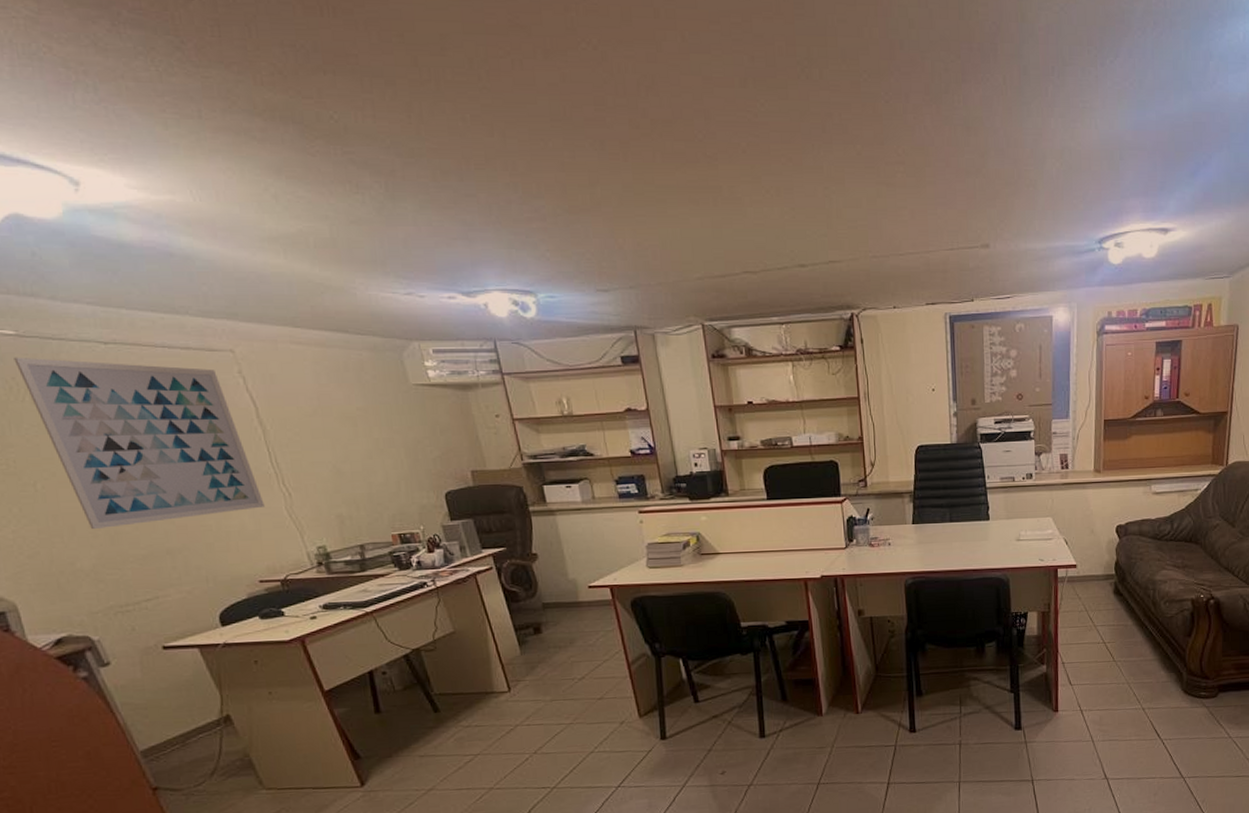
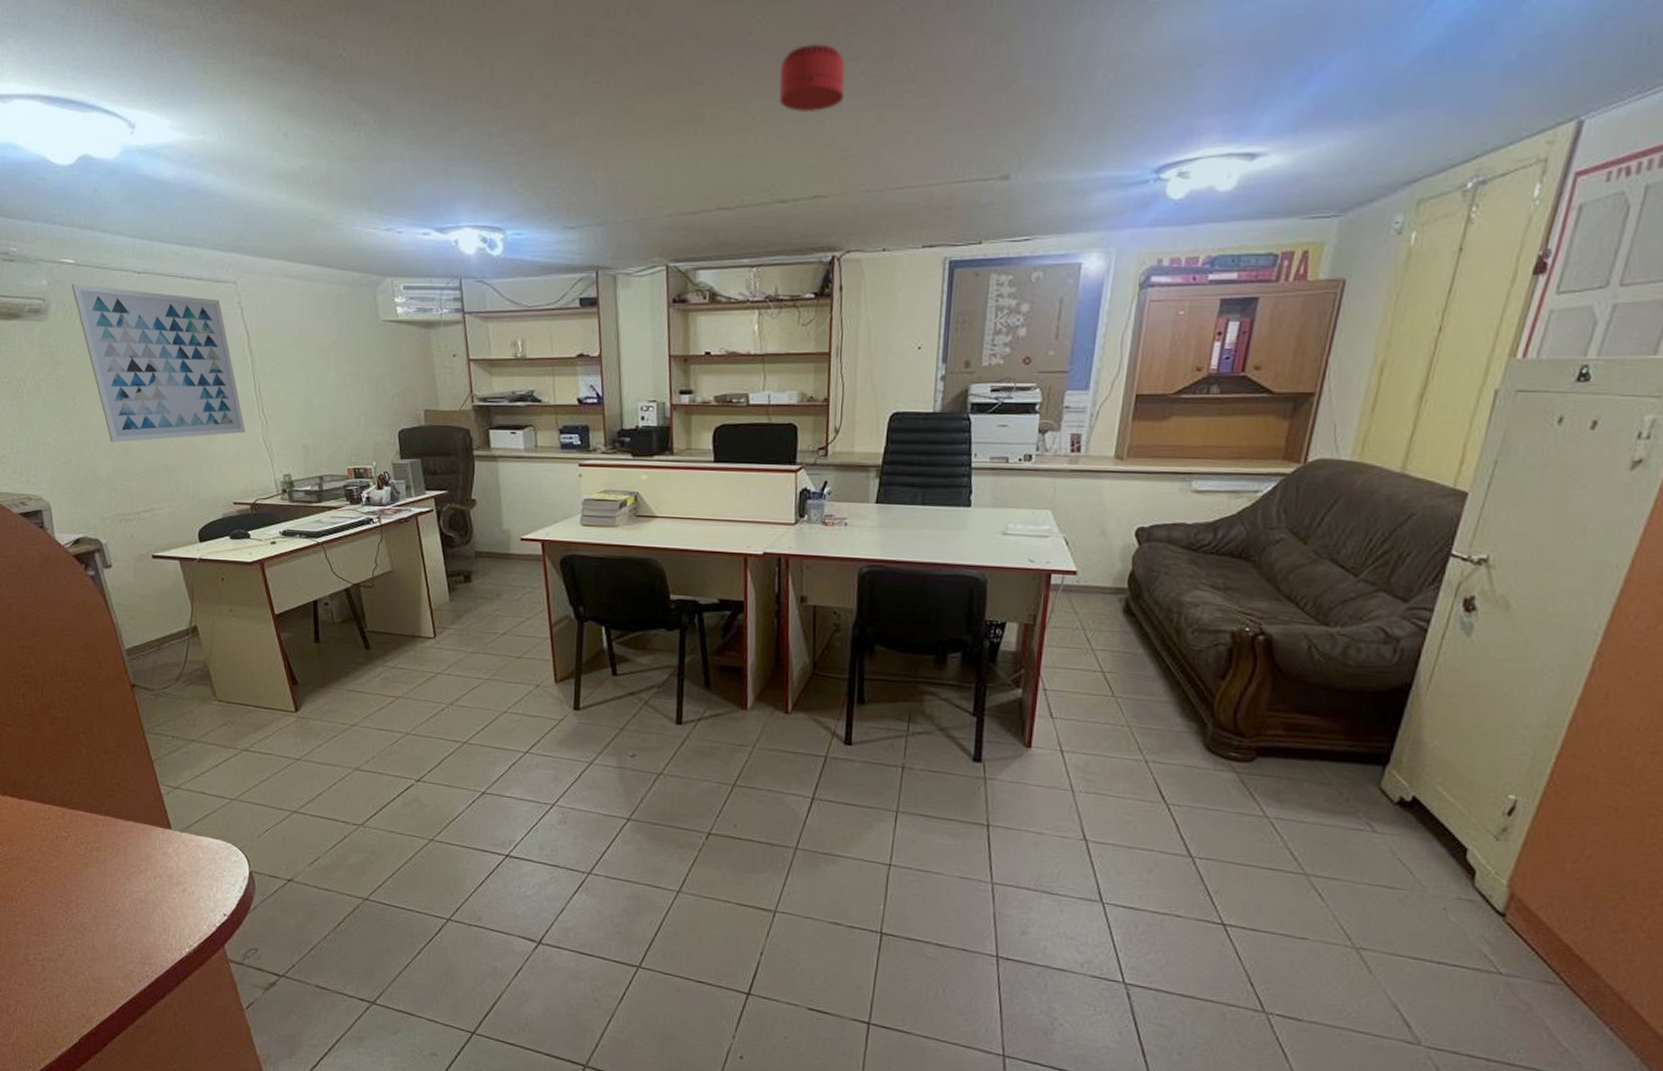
smoke detector: none [786,127,846,188] -> present [779,43,847,113]

